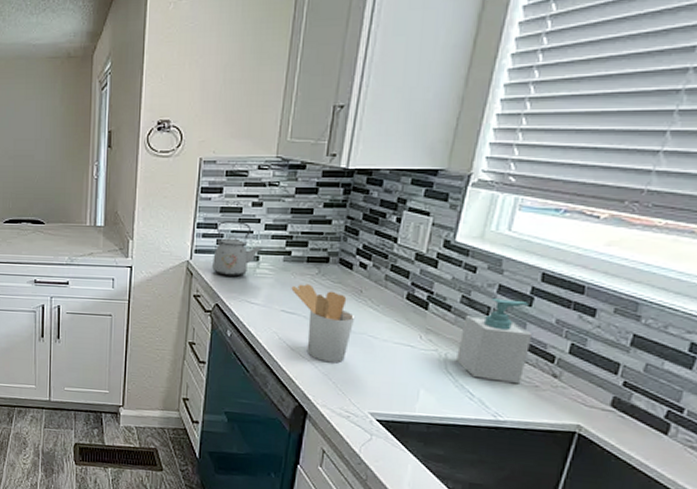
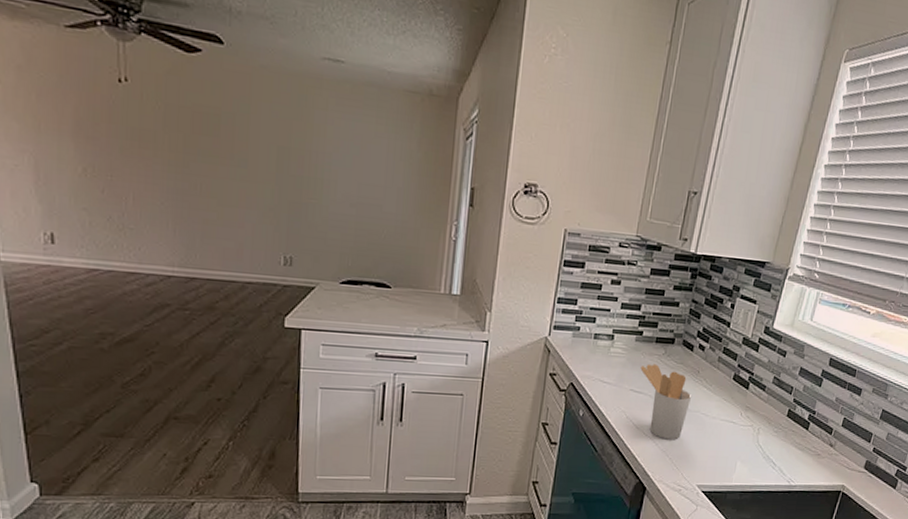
kettle: present [212,221,264,277] -> none [569,297,619,355]
soap bottle: present [456,299,533,384] -> none [766,380,820,453]

